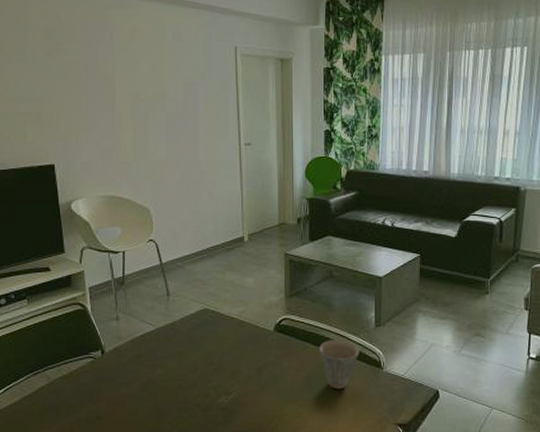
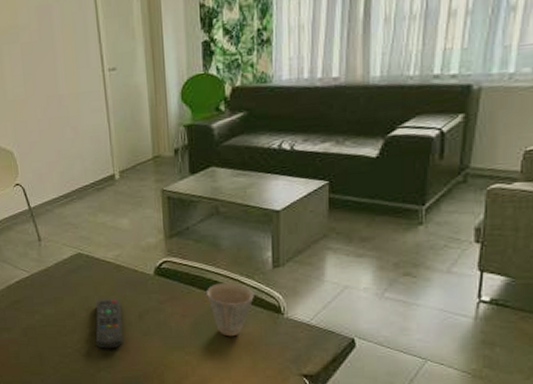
remote control: none [215,354,242,403] -> present [95,299,123,349]

